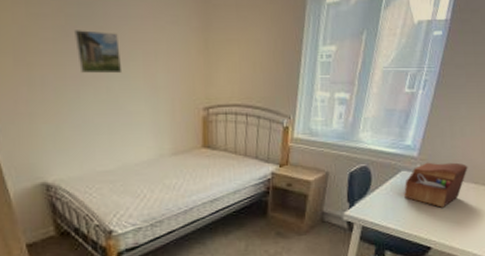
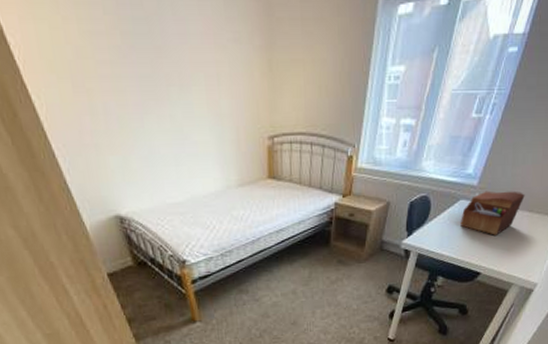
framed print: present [75,30,123,74] -> none [132,50,185,101]

